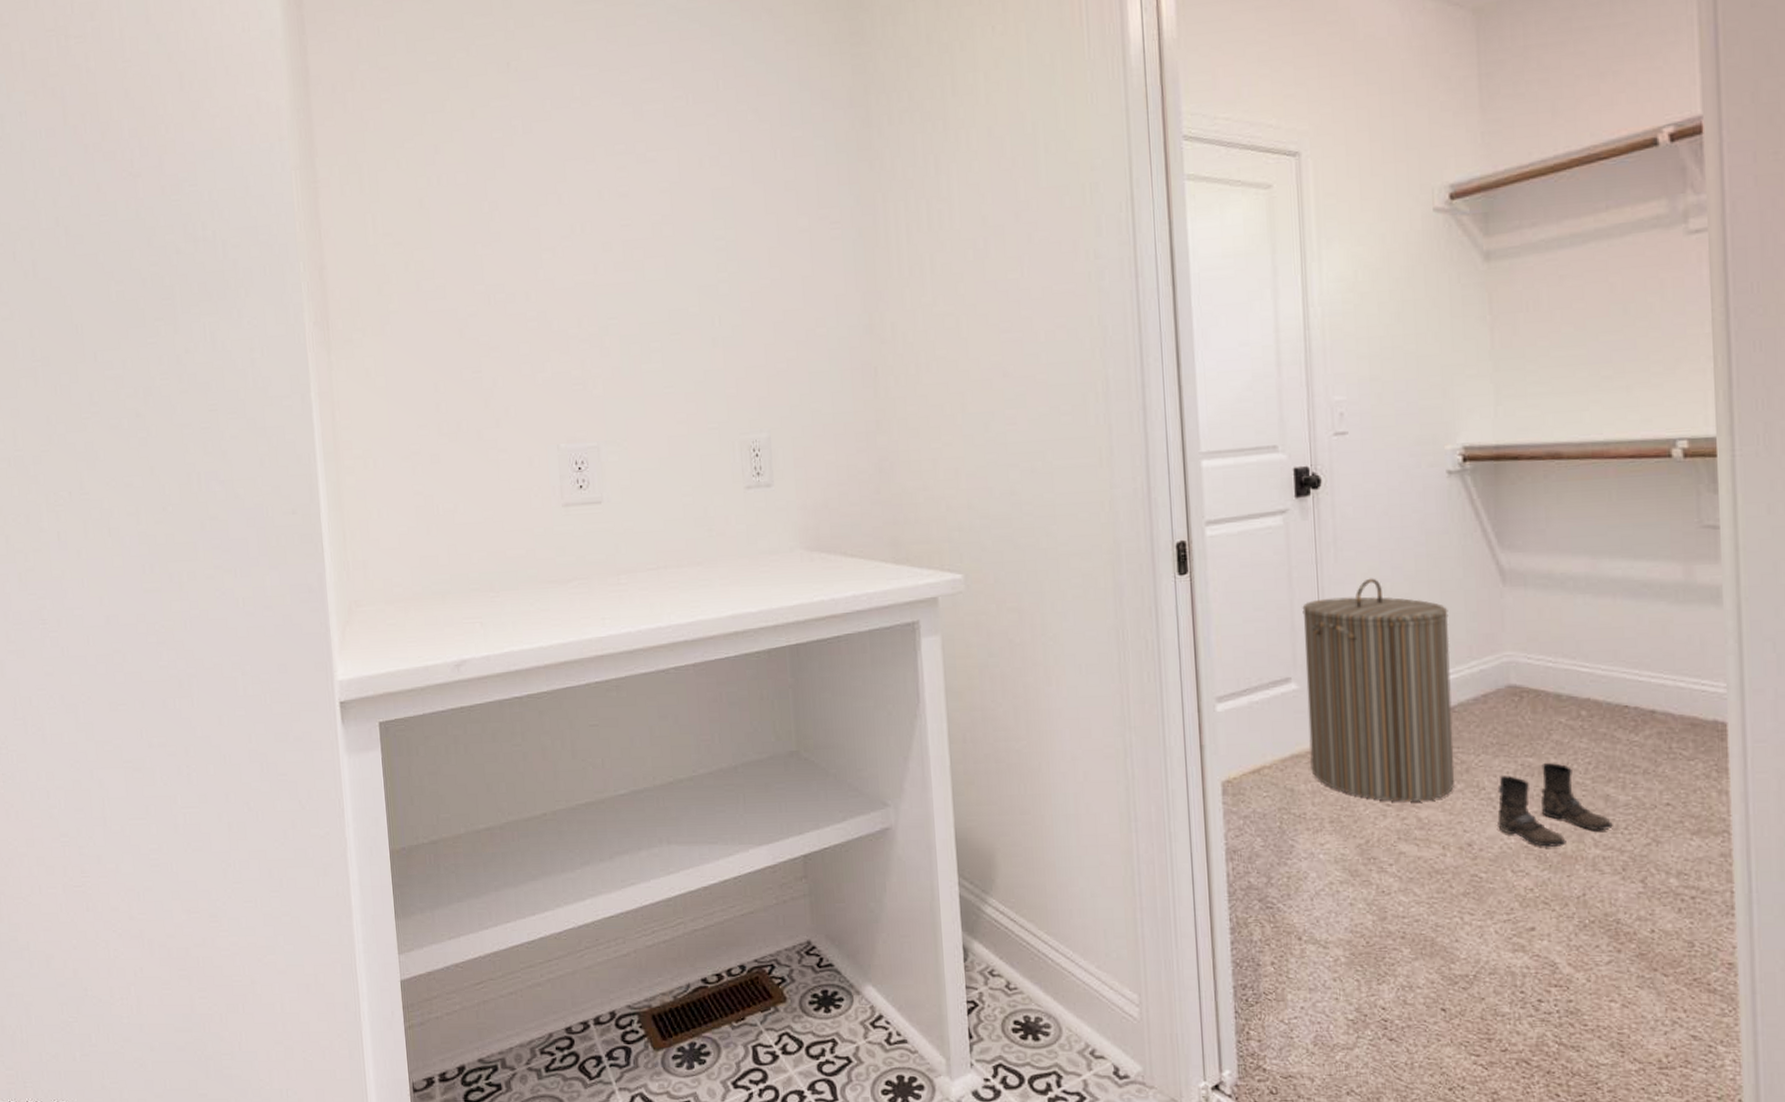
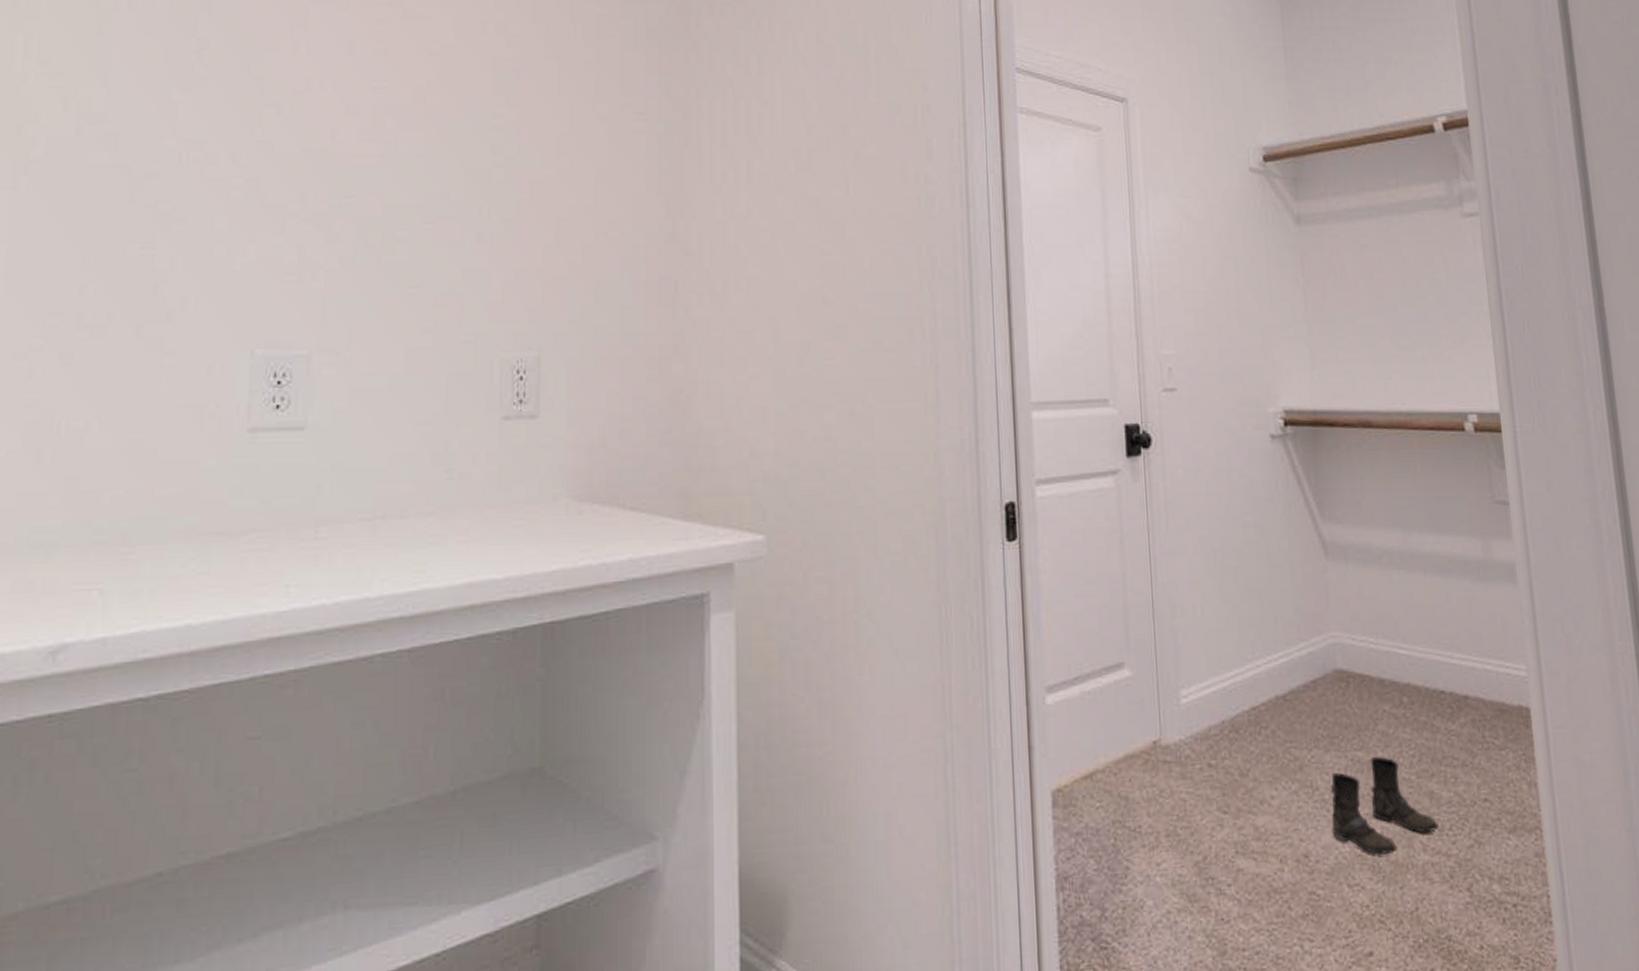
laundry hamper: present [1302,578,1455,802] -> none [1134,548,1289,808]

